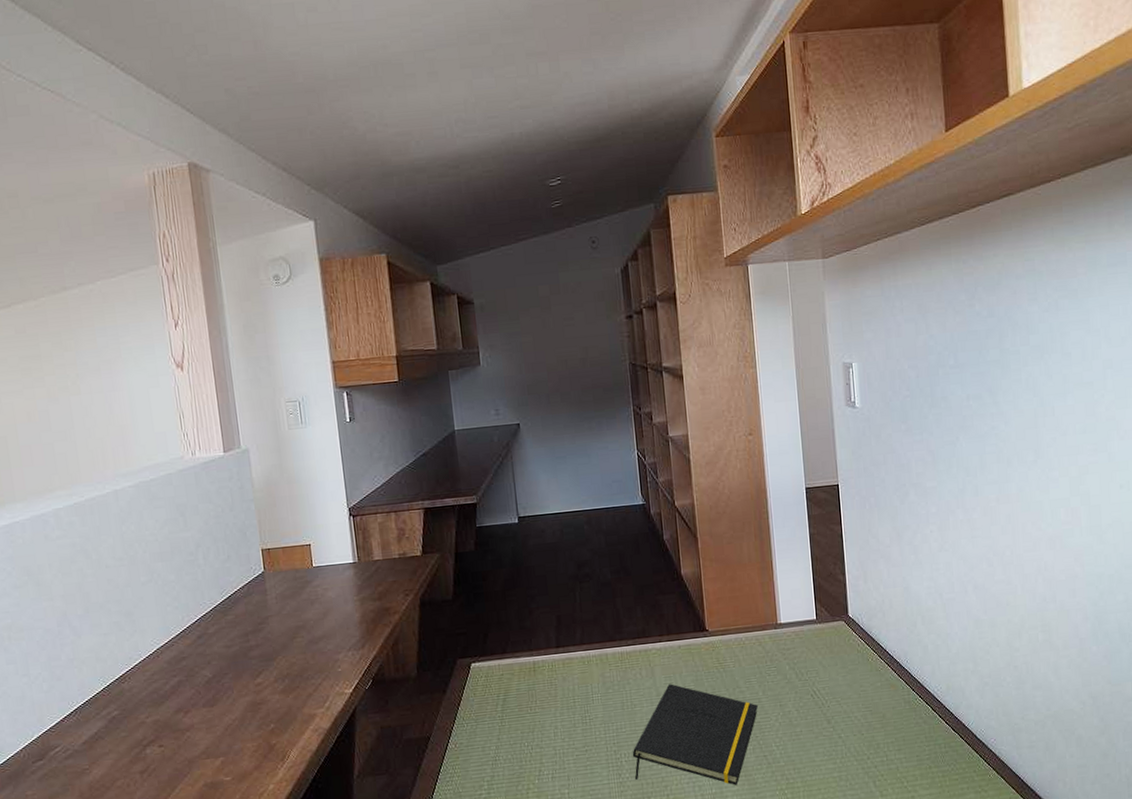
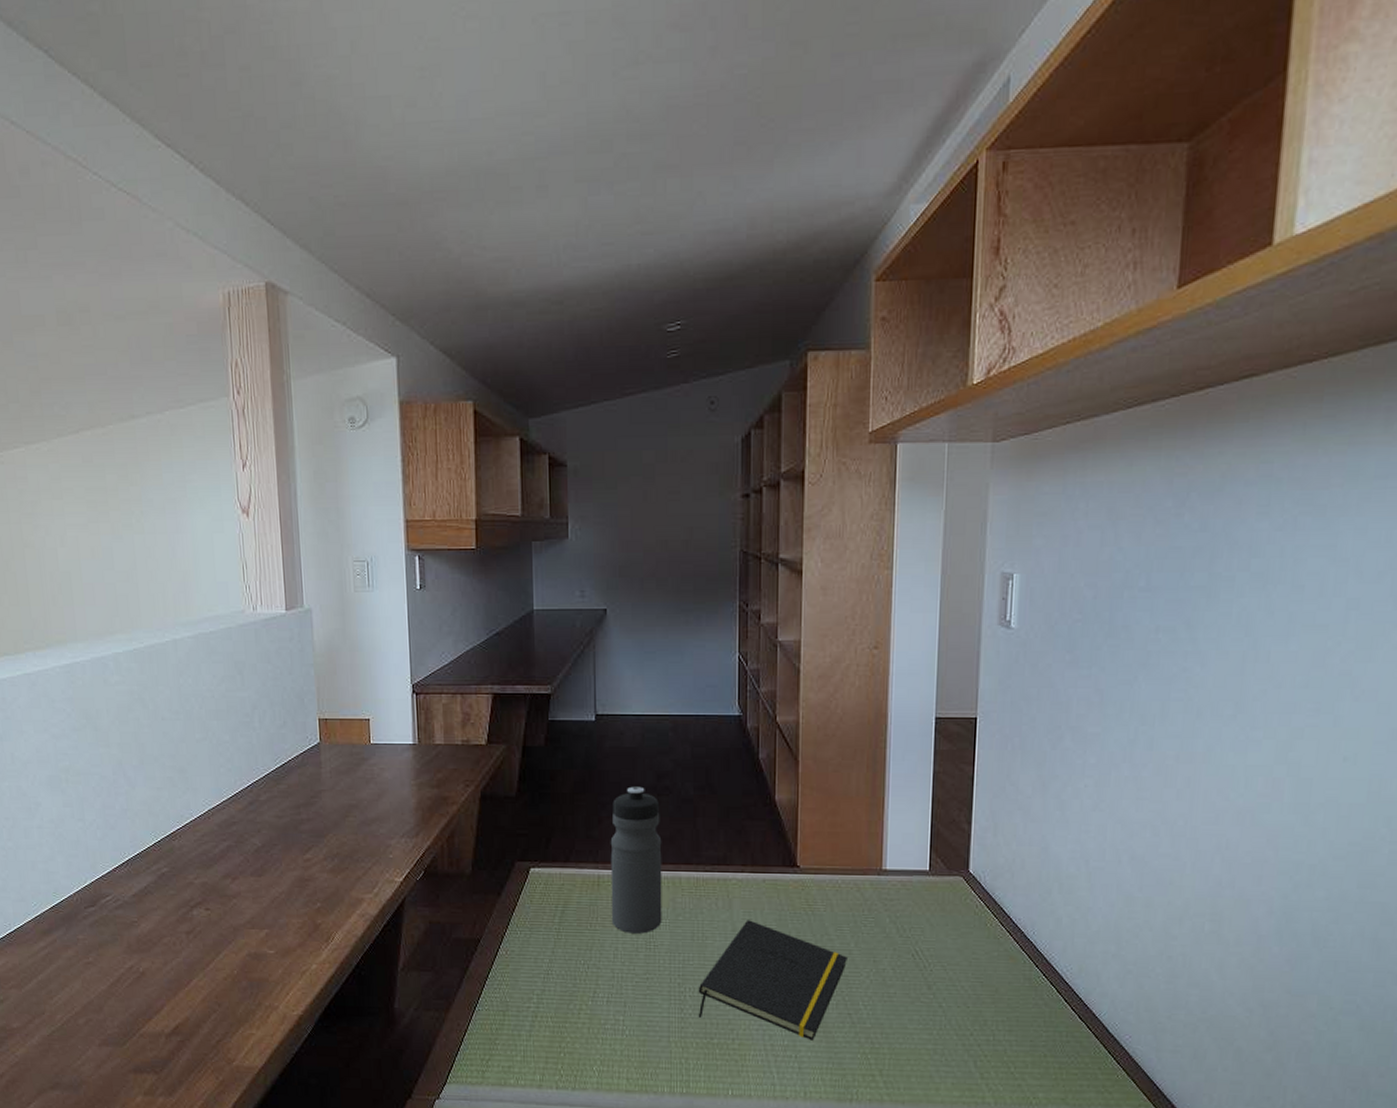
water bottle: none [540,576,595,712] -> present [610,786,662,934]

